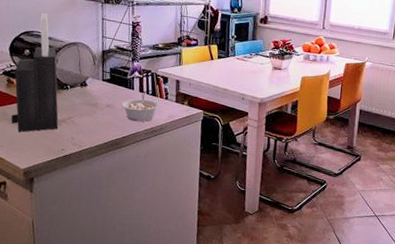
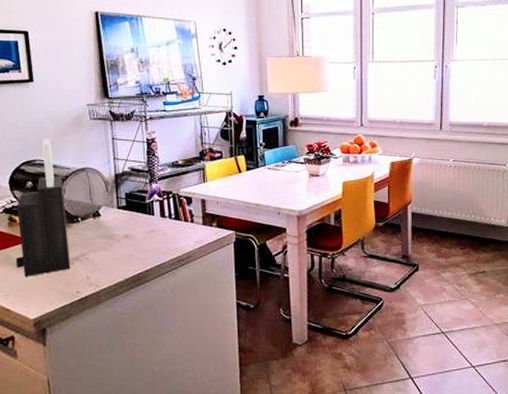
legume: present [121,94,160,122] -> none [141,219,185,251]

